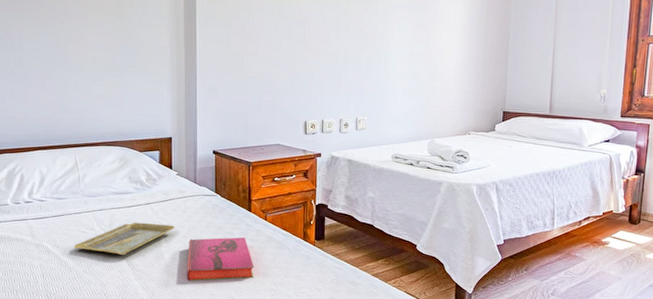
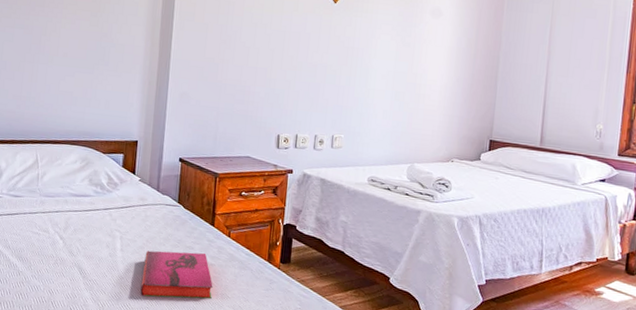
tray: present [74,222,175,255] -> none [25,227,133,262]

